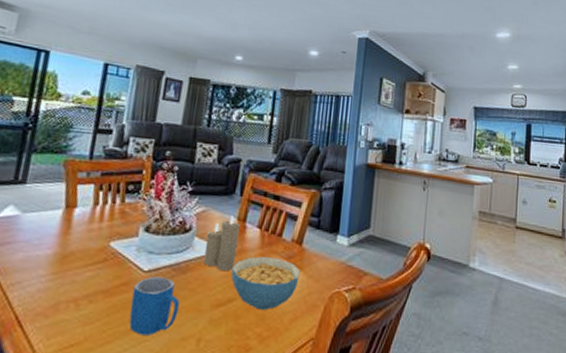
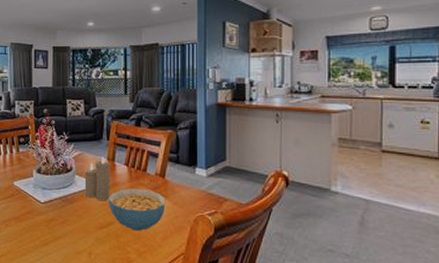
mug: present [129,276,180,336] -> none [36,206,71,250]

